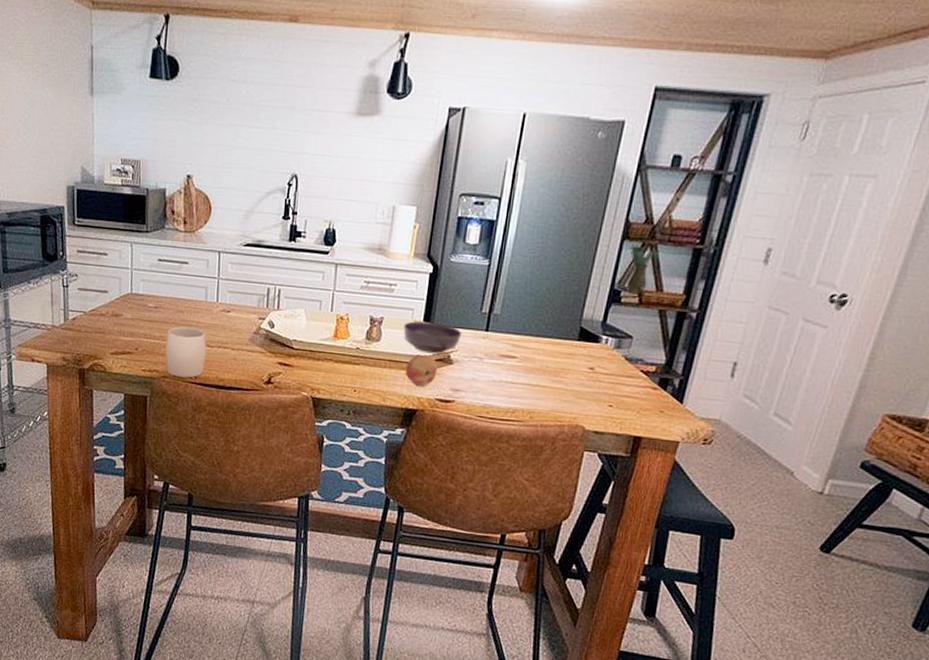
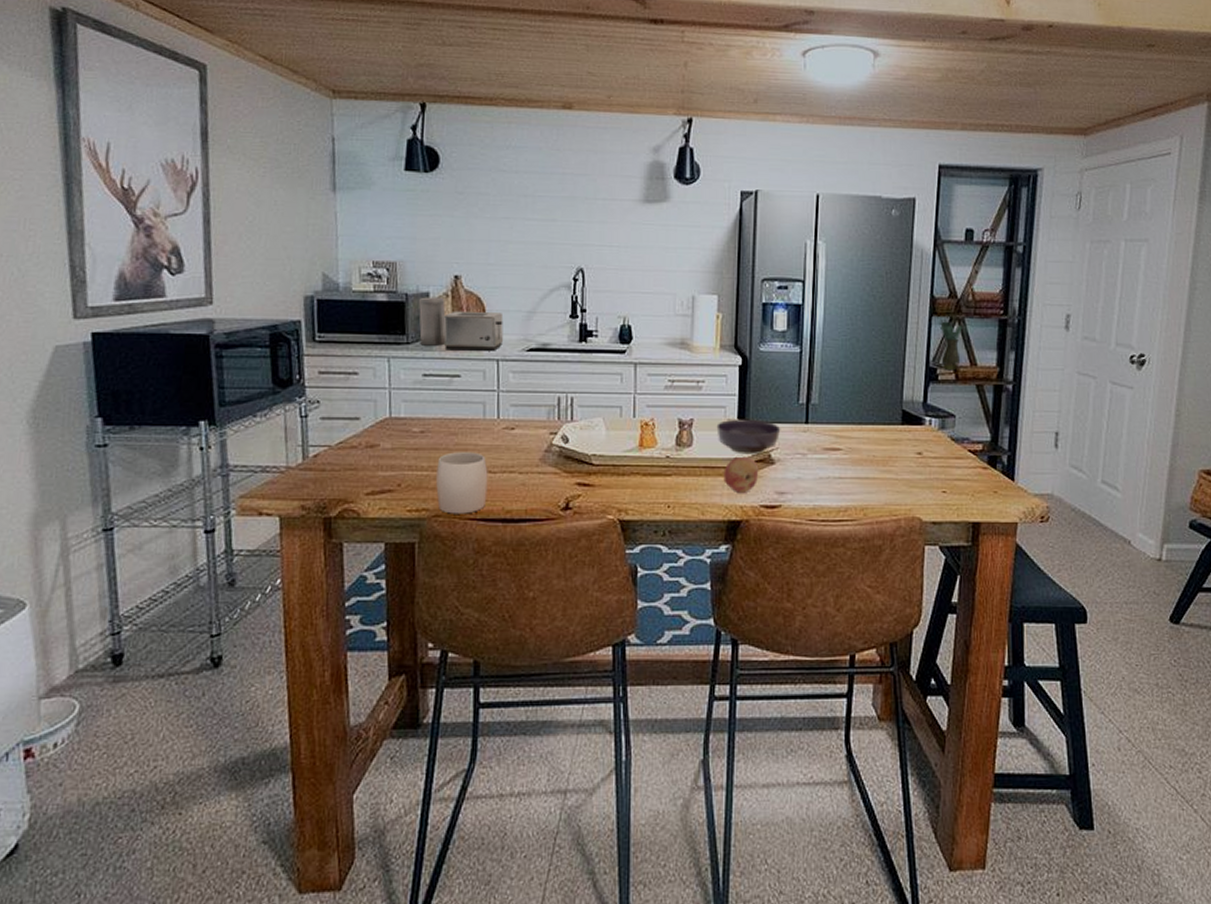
canister: none [157,192,179,236] -> present [419,297,446,346]
toaster: none [176,206,226,244] -> present [443,310,504,351]

